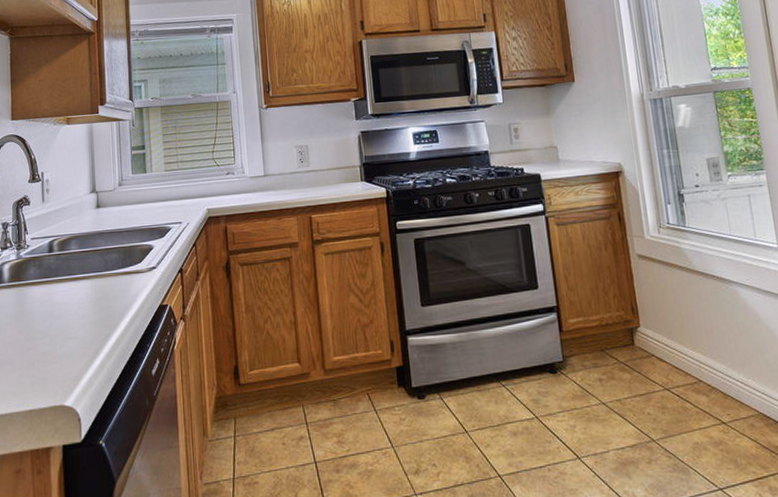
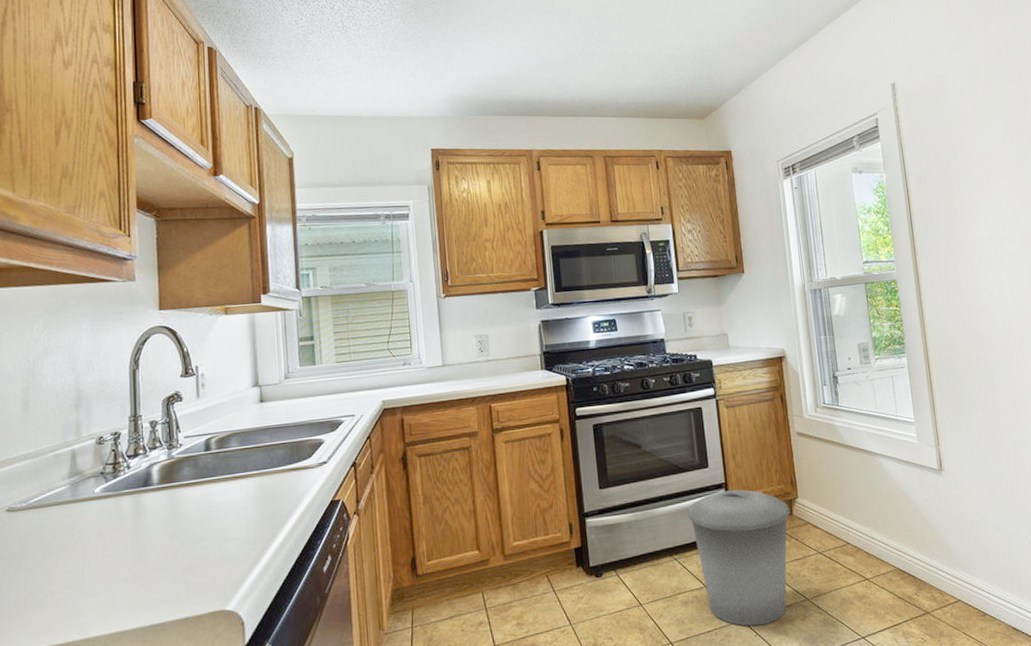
trash can: none [515,314,631,466] -> present [687,489,790,627]

